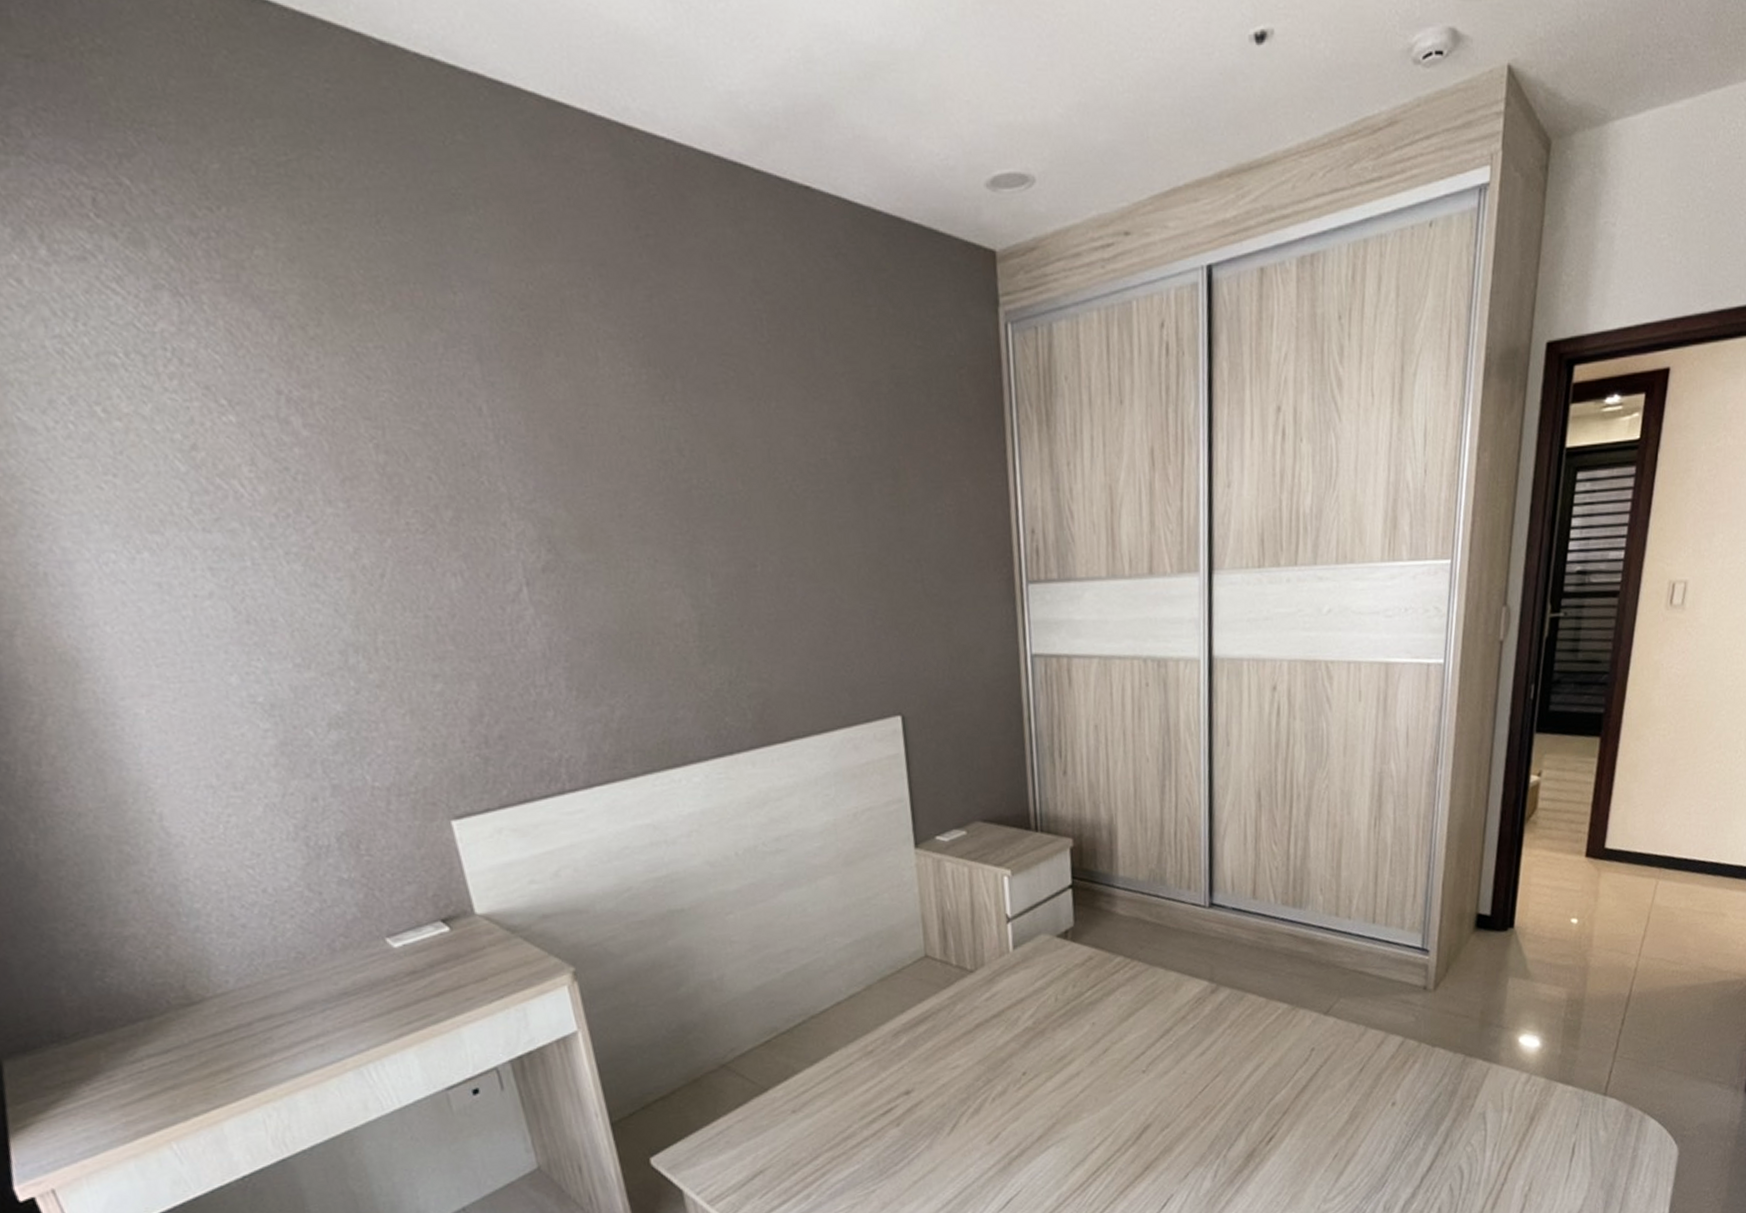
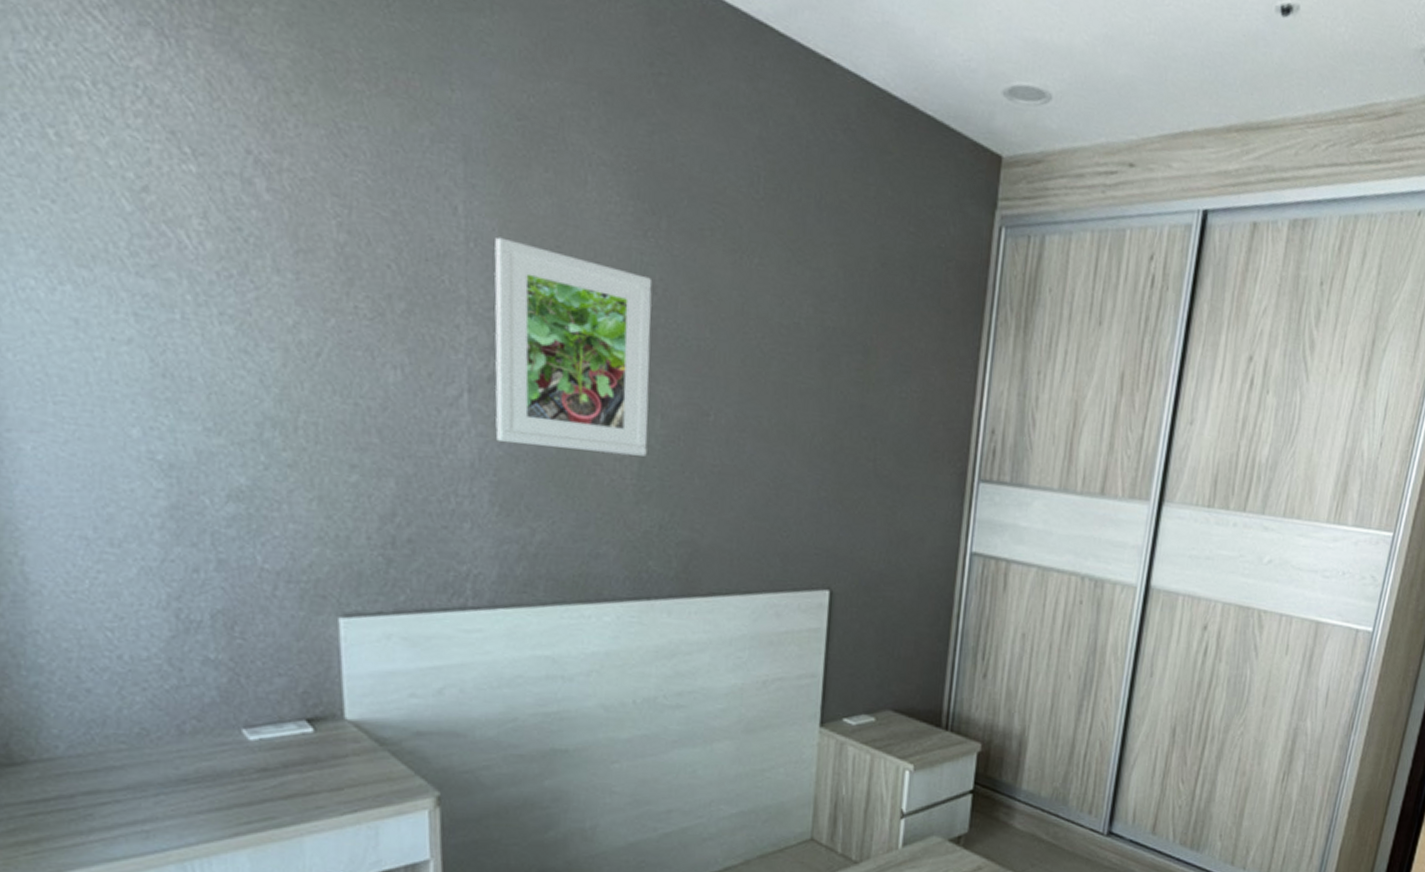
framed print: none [523,429,704,627] -> present [494,237,653,457]

